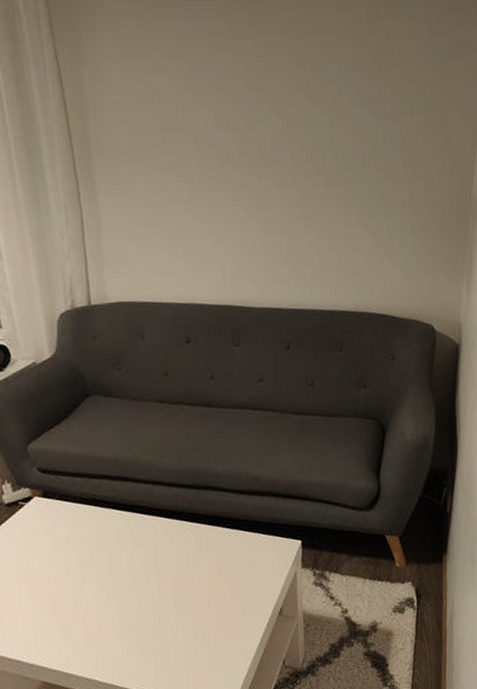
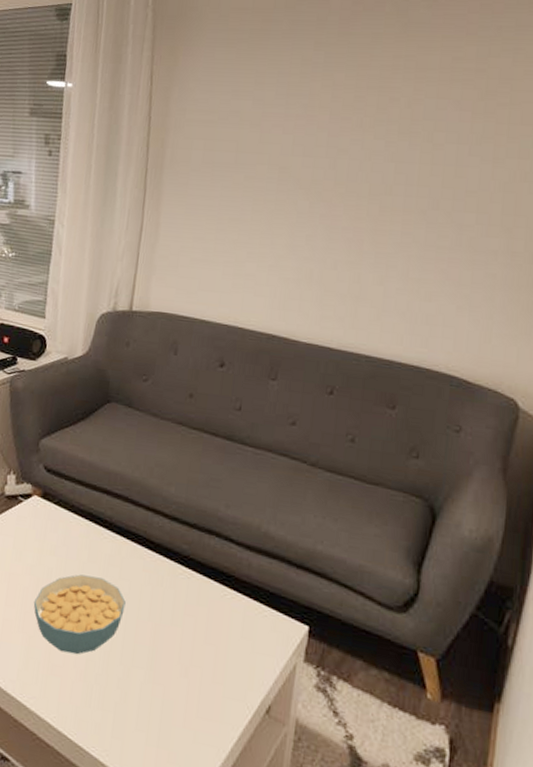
cereal bowl: none [58,551,145,622] -> present [33,574,126,655]

